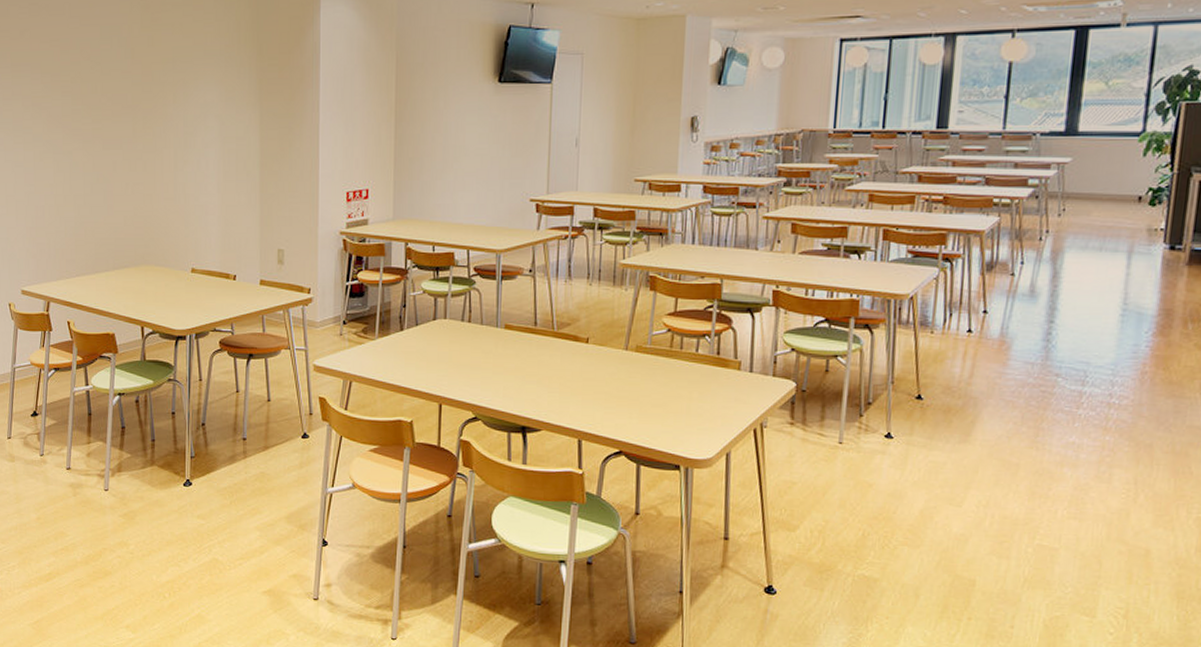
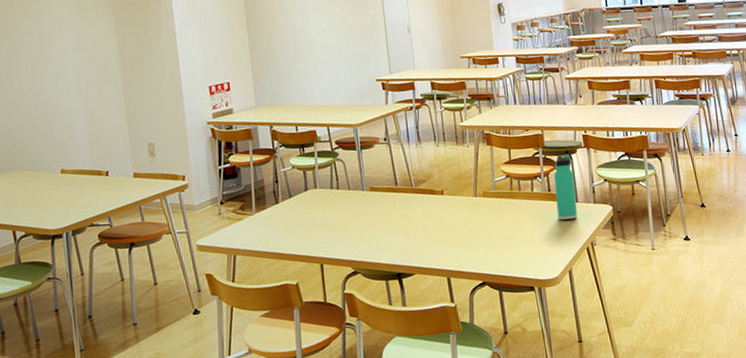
thermos bottle: none [723,312,754,393] -> present [553,154,578,220]

